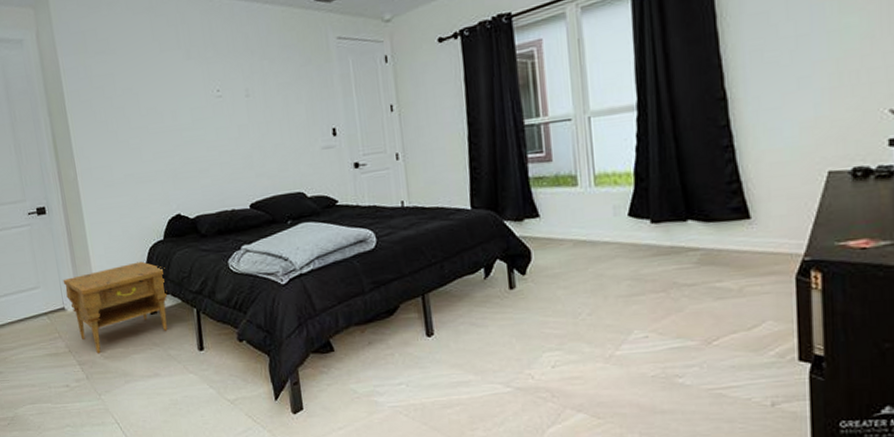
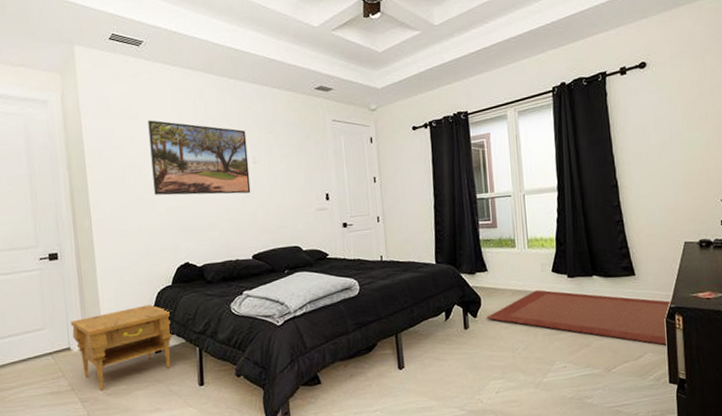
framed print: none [127,53,245,140] -> present [148,120,251,196]
rug: none [539,239,806,312] -> present [487,290,672,346]

